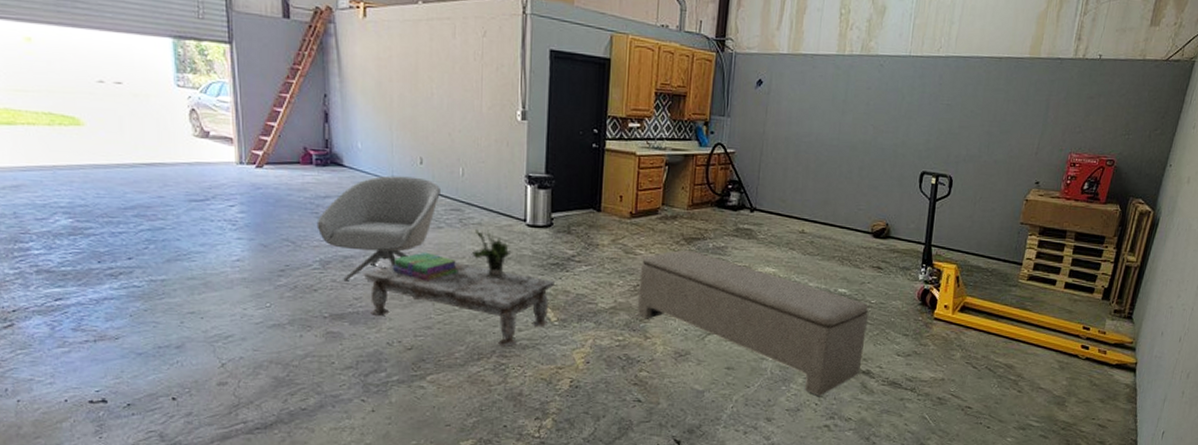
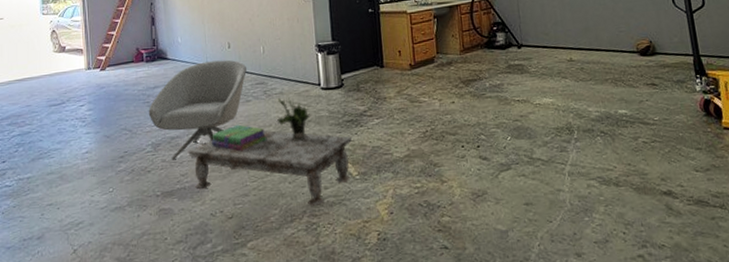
bench: present [638,249,869,396] -> none [426,91,661,224]

